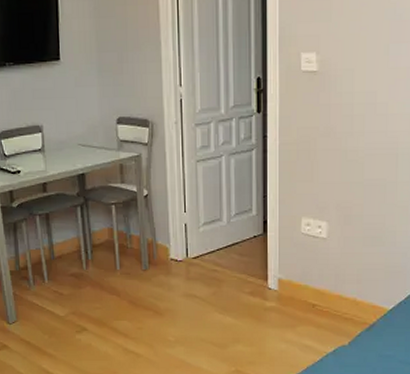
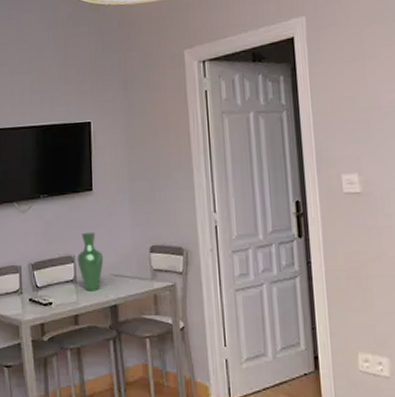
vase: none [45,102,72,161] -> present [77,231,104,292]

